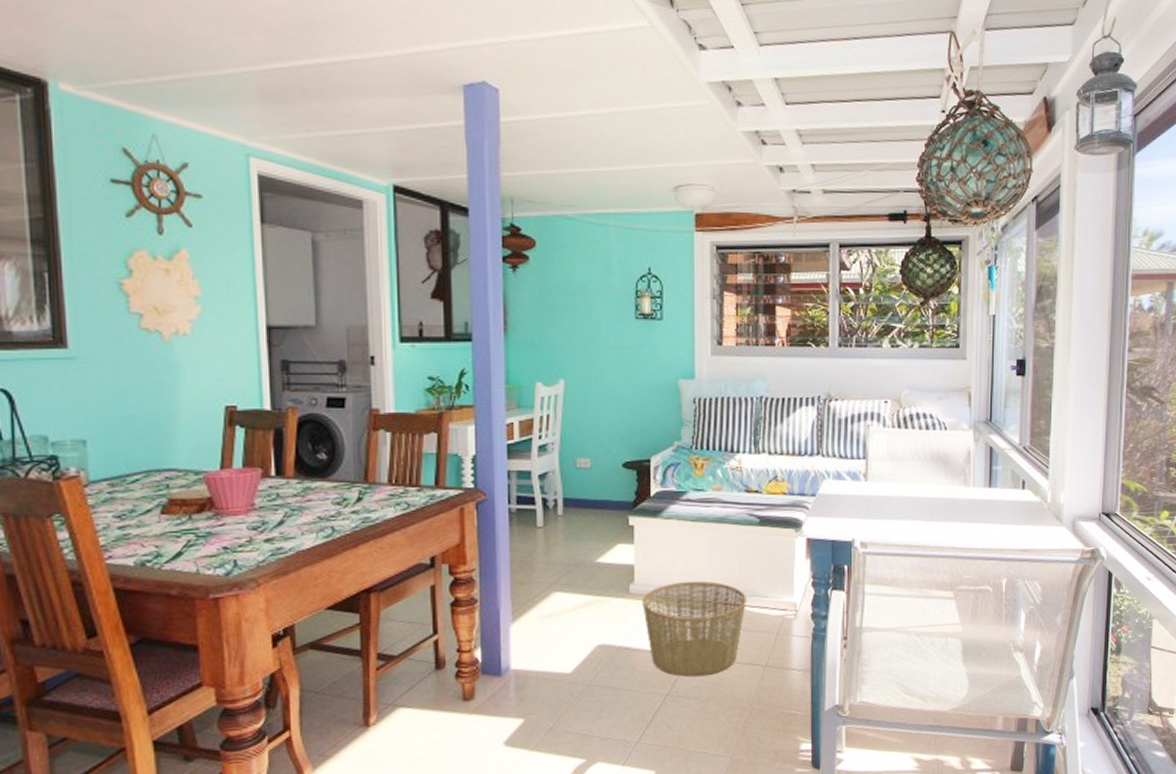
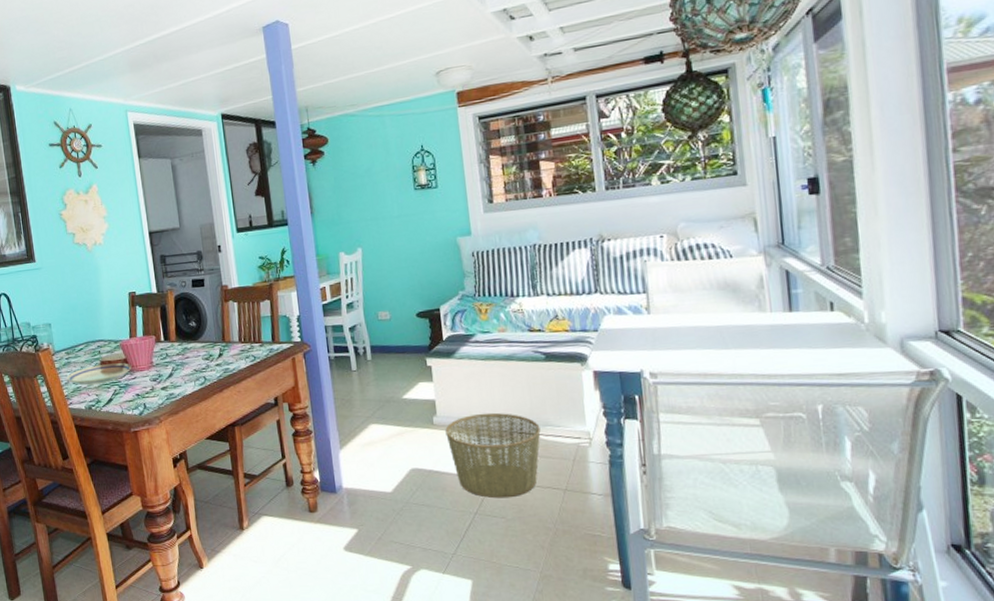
plate: none [106,502,219,533] -> present [66,362,132,386]

